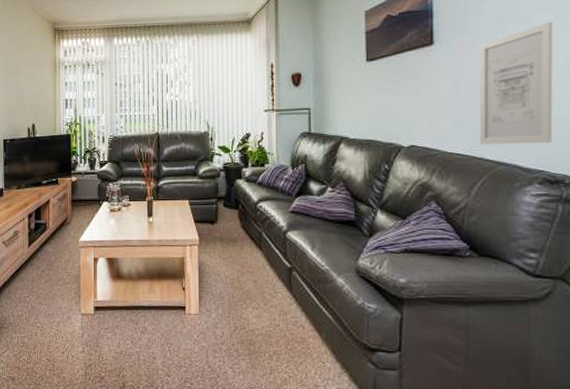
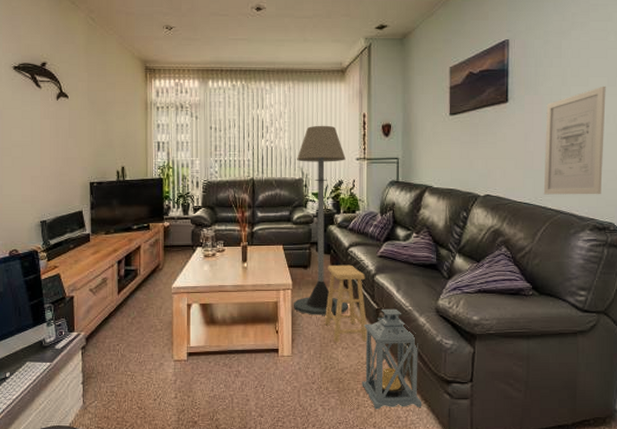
floor lamp: none [200,77,258,273] -> present [293,125,348,315]
footstool: none [233,220,280,303] -> present [324,264,368,343]
lantern: none [274,267,343,376] -> present [362,308,422,410]

